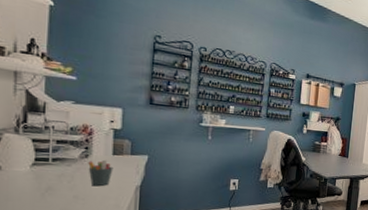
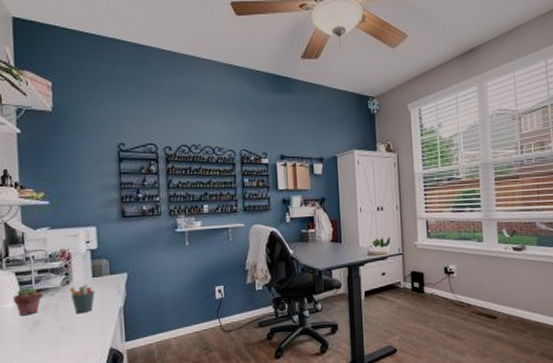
potted succulent: none [26,153,60,181] -> present [12,286,44,316]

